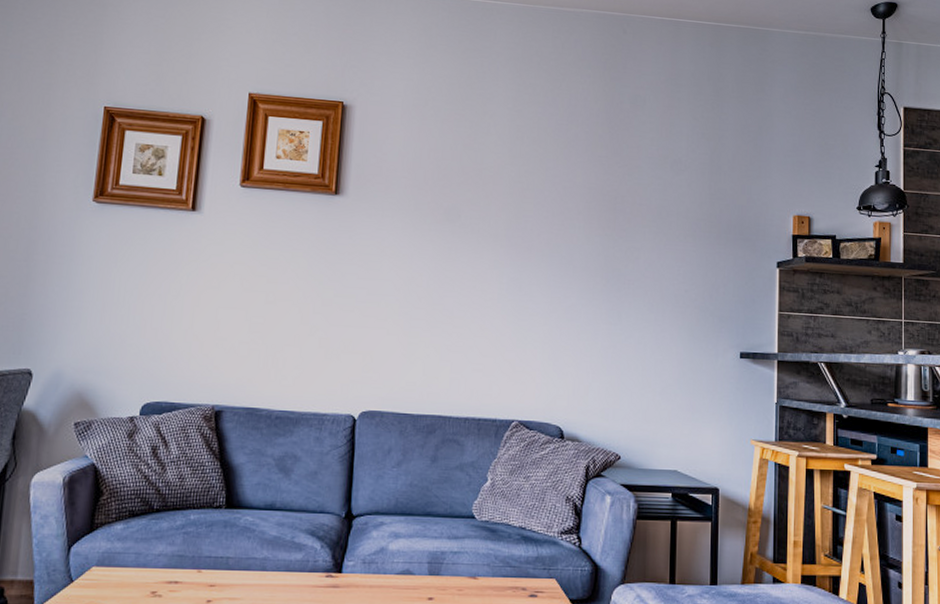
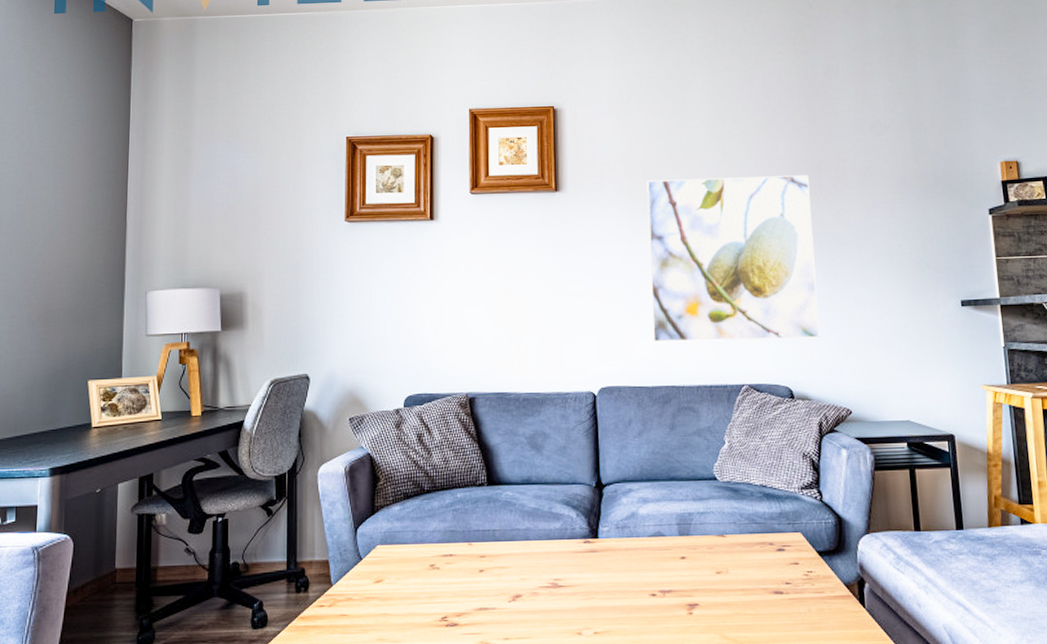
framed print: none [423,194,603,379] -> present [646,175,820,343]

